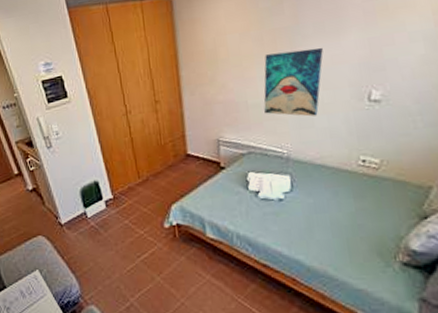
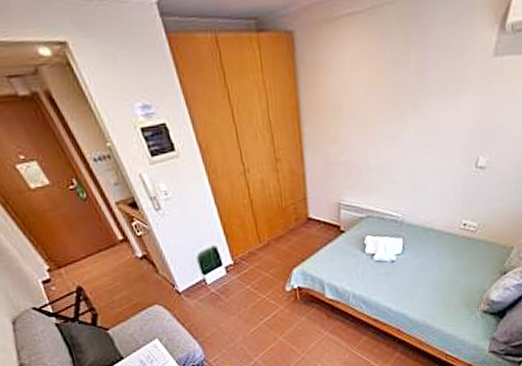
wall art: present [263,47,323,117] -> none [384,108,442,181]

